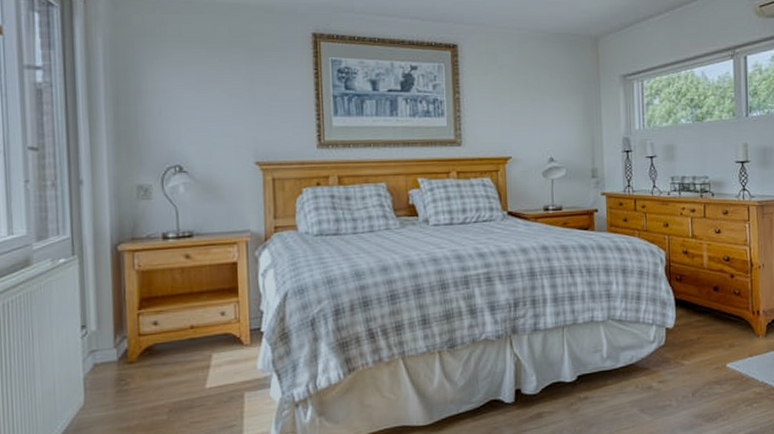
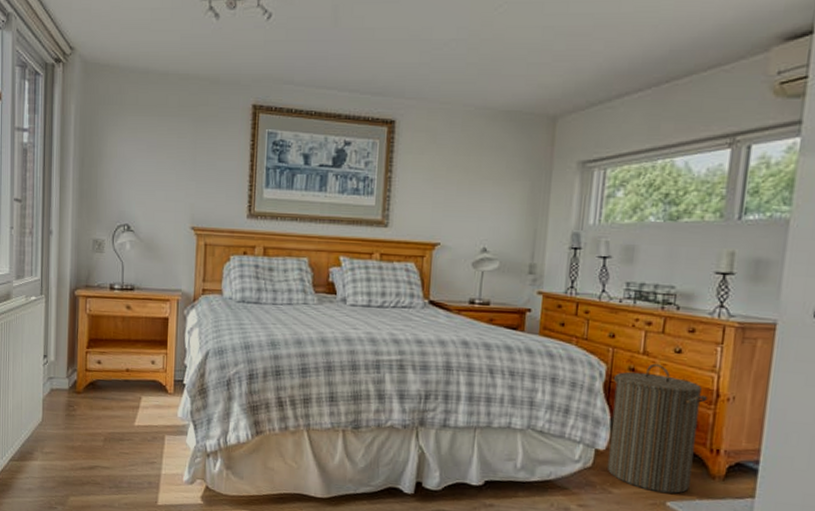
laundry hamper: none [673,244,745,357] -> present [606,363,708,494]

